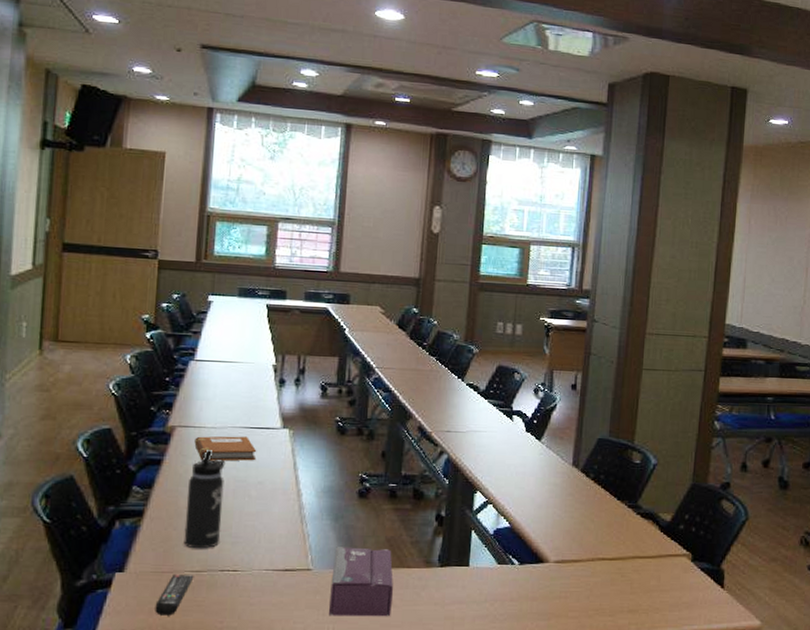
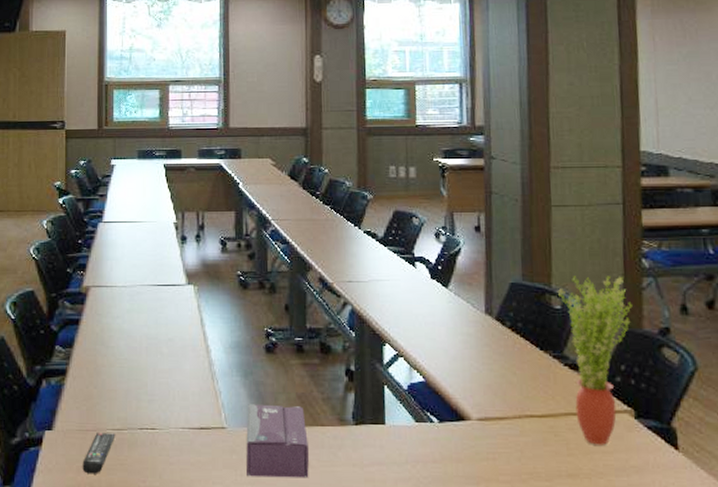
thermos bottle: present [183,449,226,549] -> none [104,307,137,407]
notebook: present [194,436,257,461] -> none [108,294,165,319]
potted plant: none [638,434,702,585] -> present [557,276,632,445]

